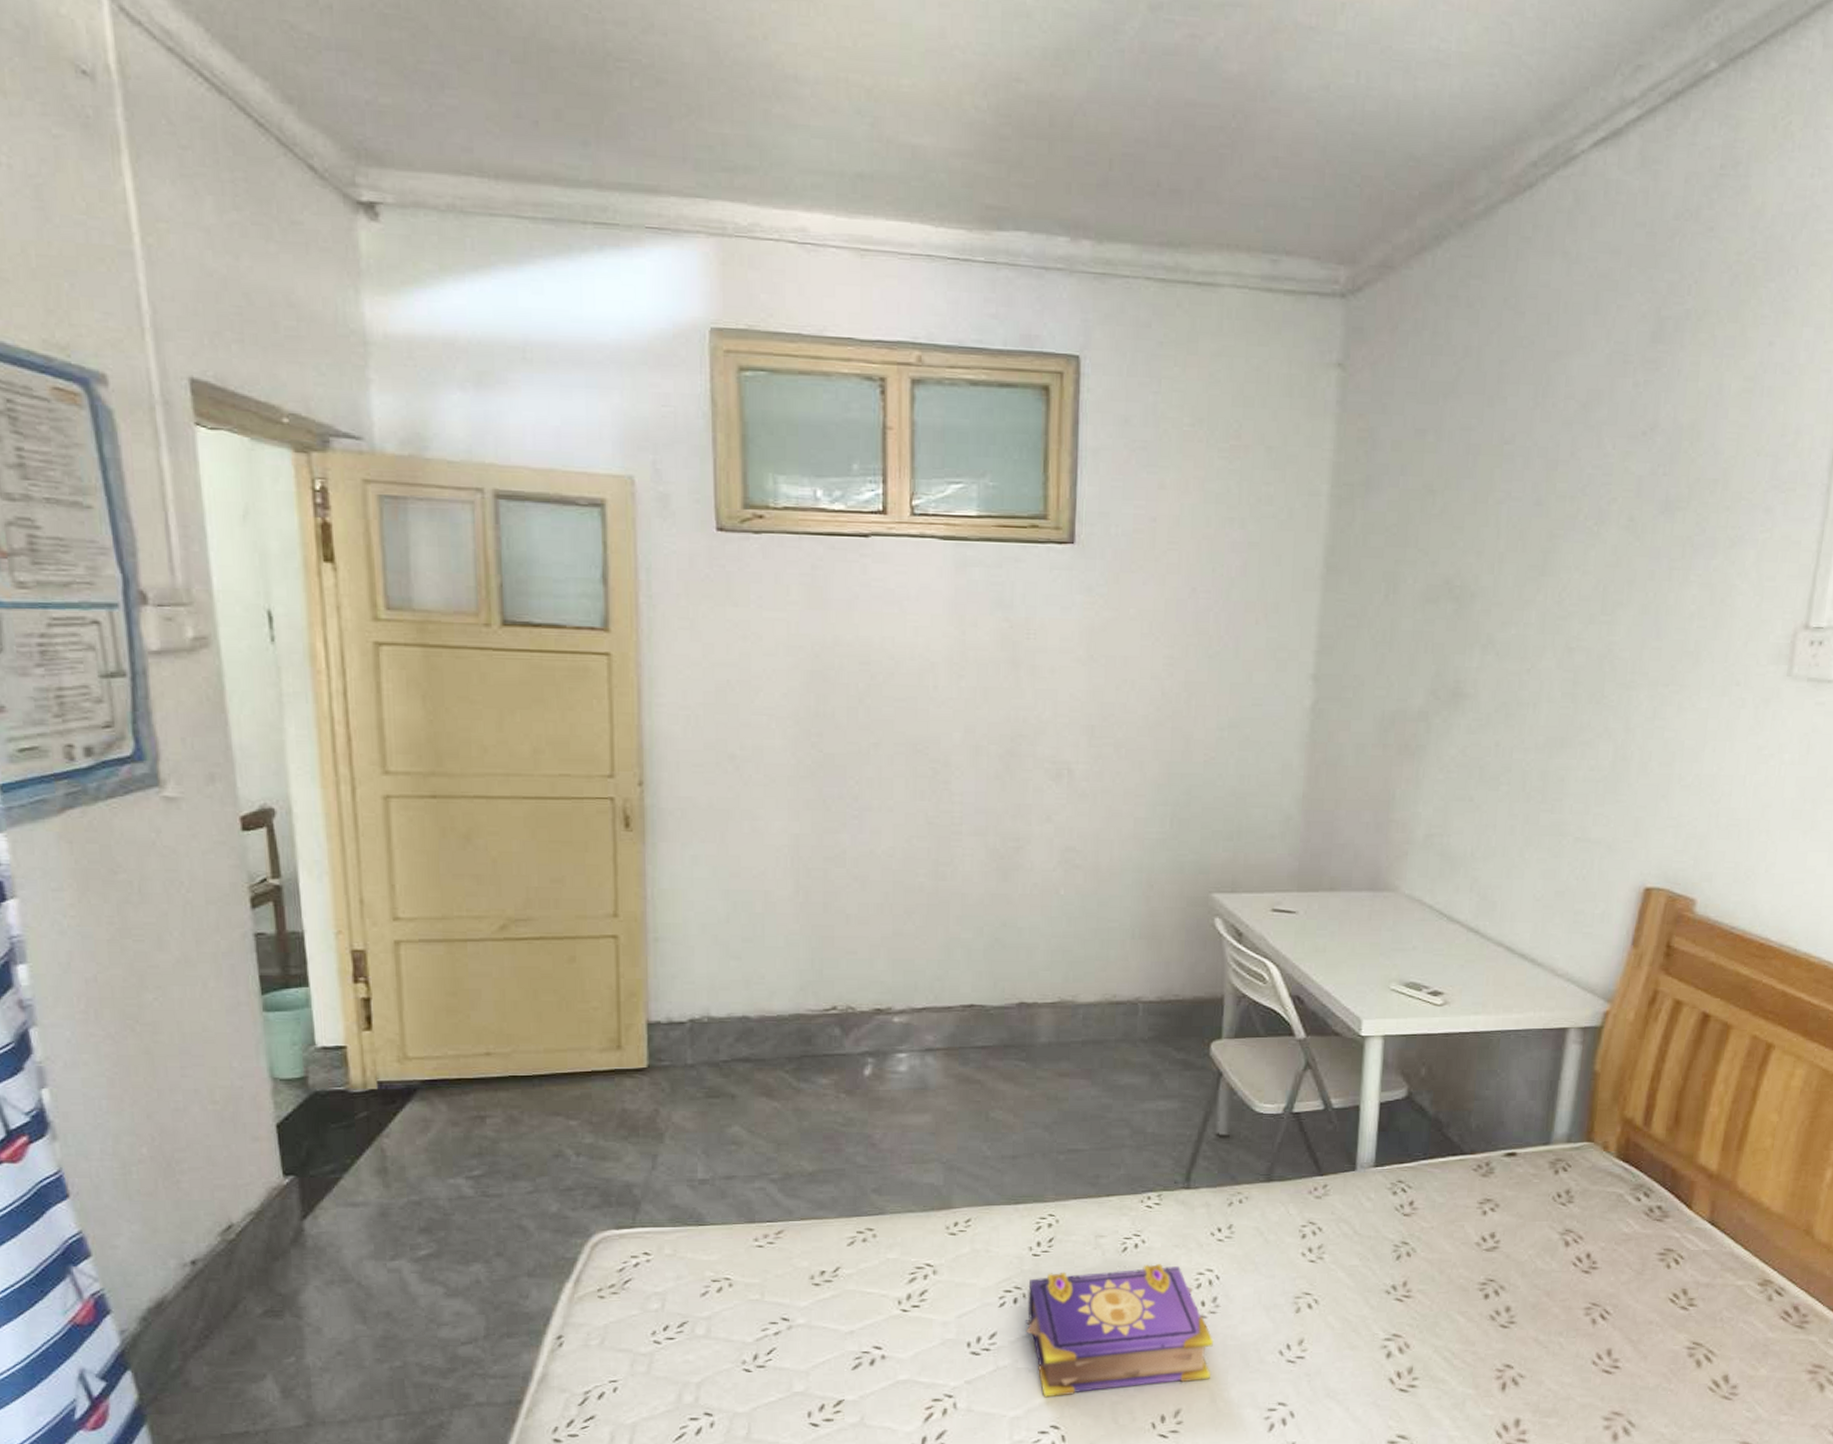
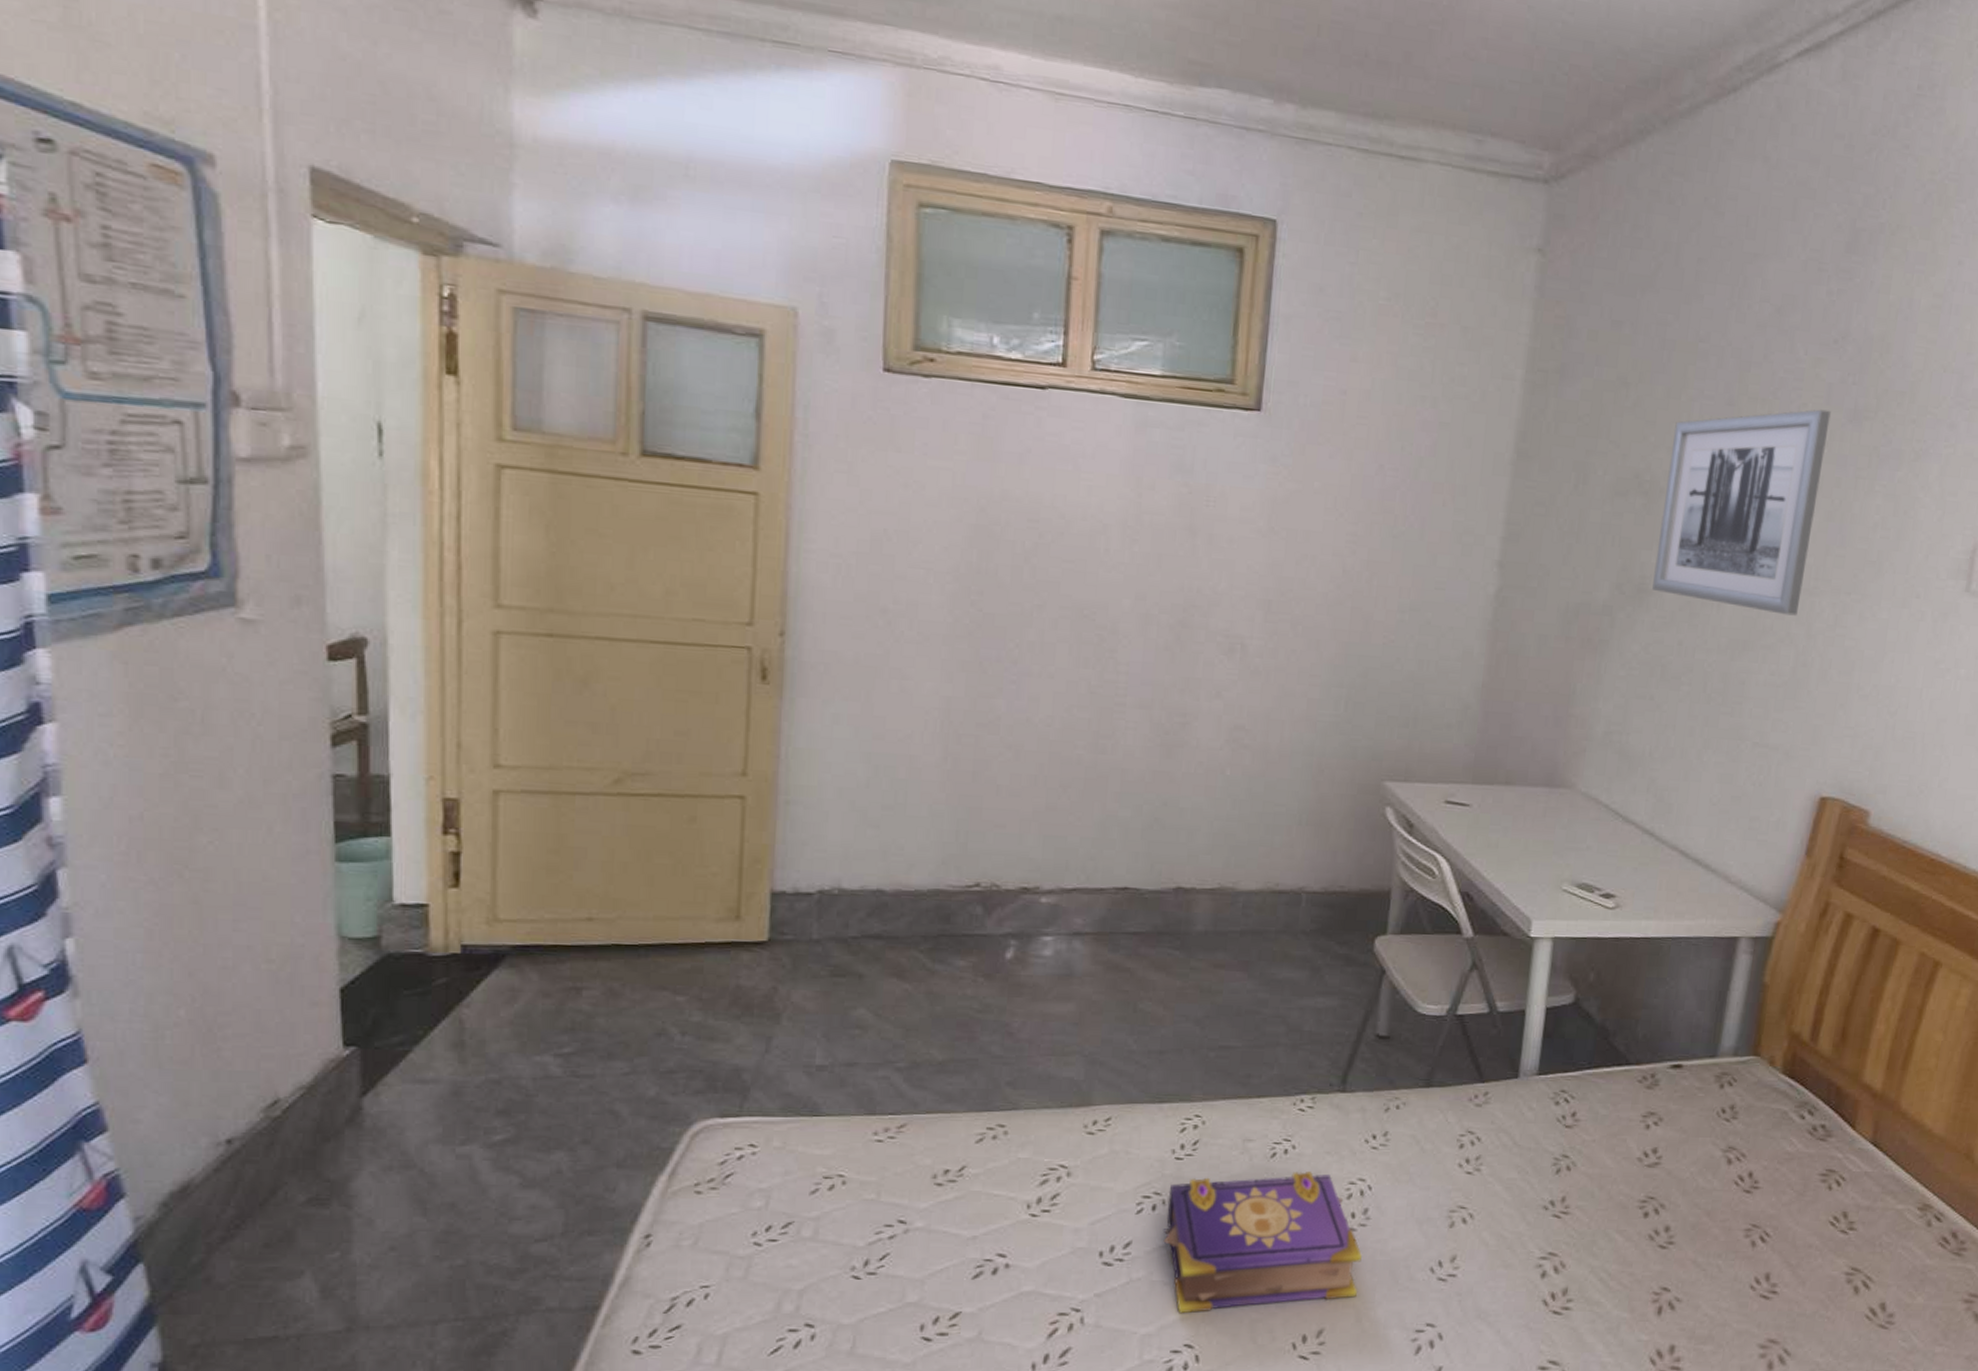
wall art: none [1467,503,1642,711] -> present [1652,409,1831,616]

